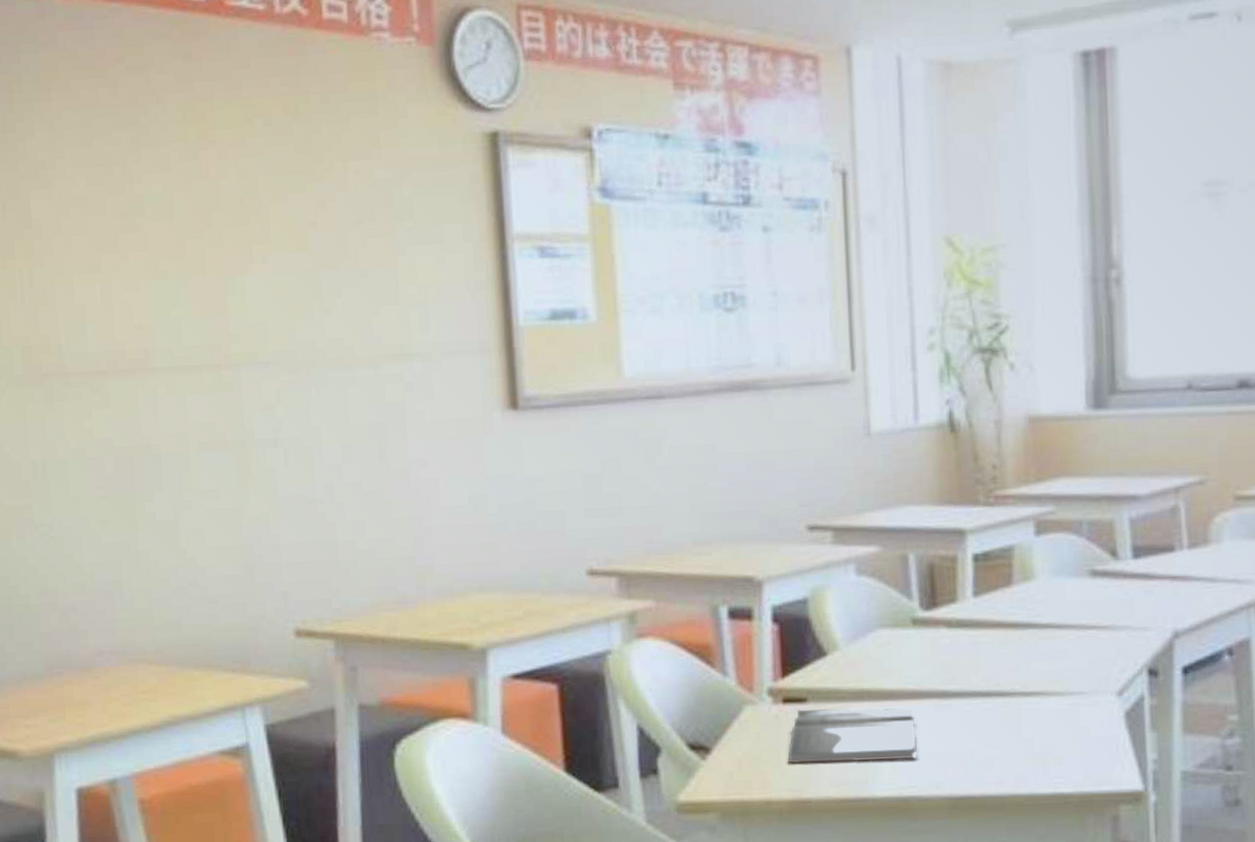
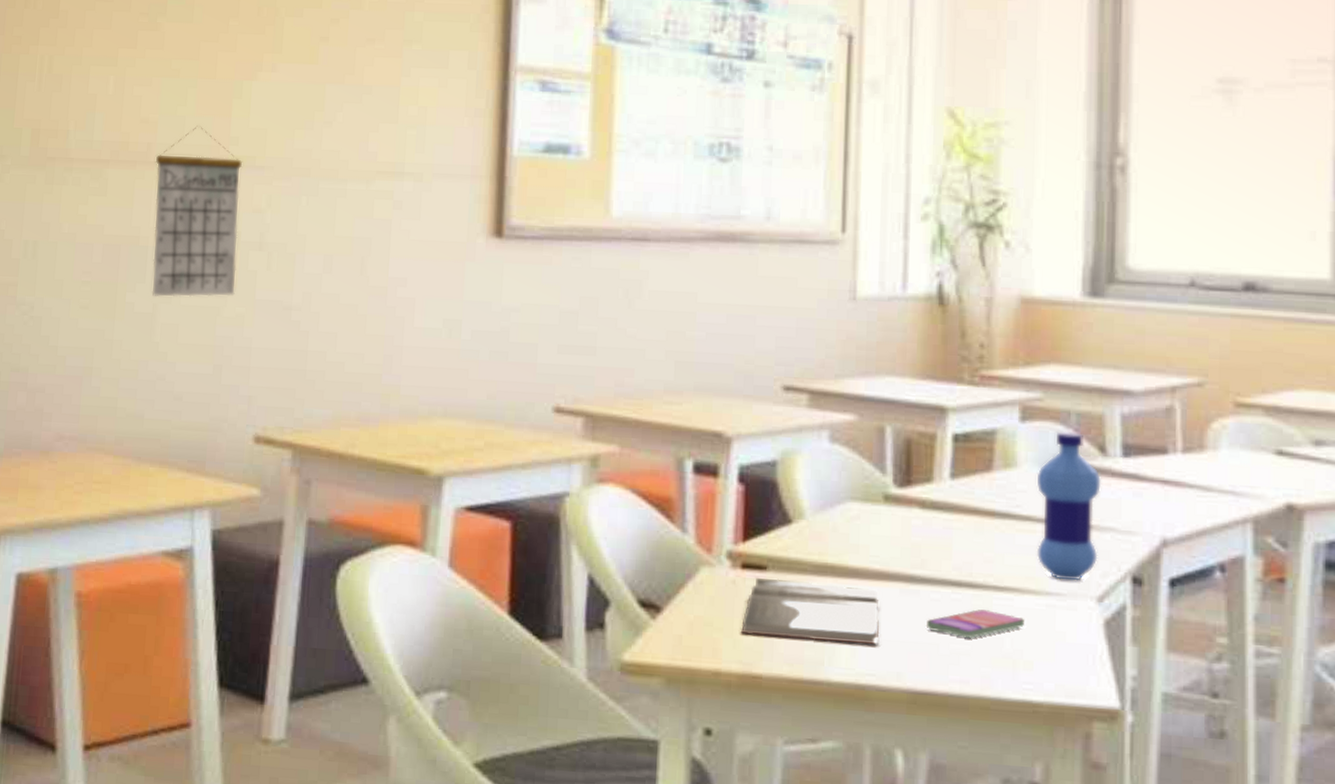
calendar: none [155,326,256,505] -> present [151,126,243,297]
smartphone: none [961,715,1052,743] -> present [927,609,1025,638]
water bottle: none [1054,540,1116,680] -> present [1036,432,1101,581]

